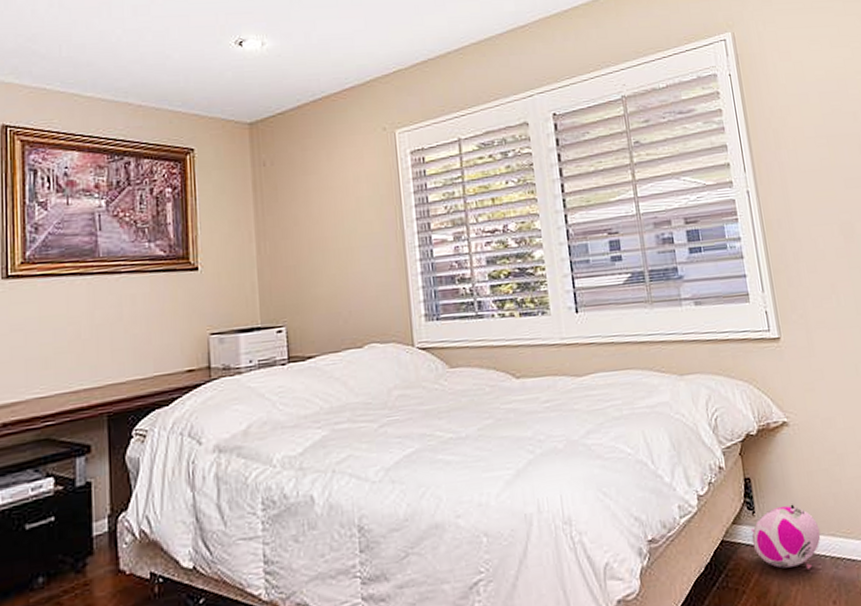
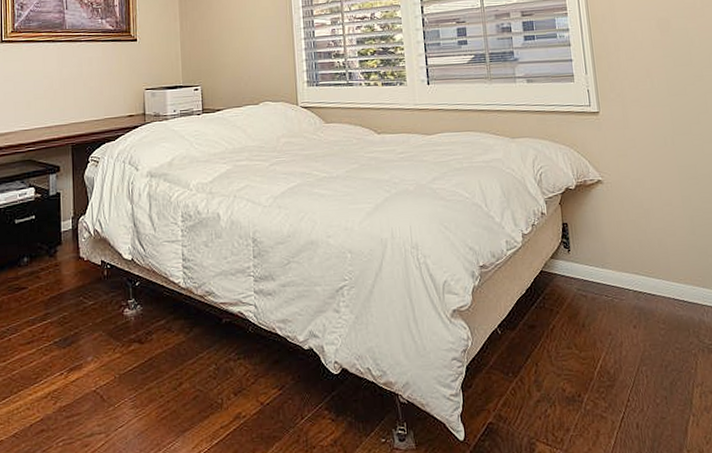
ball: present [750,504,821,569] -> none [565,246,626,299]

